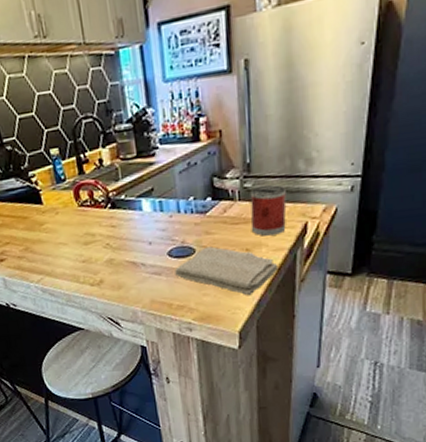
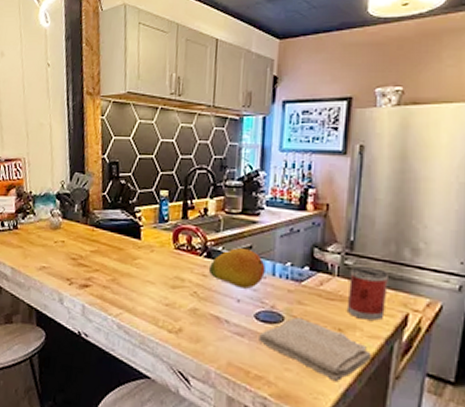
fruit: none [115,192,171,231] -> present [208,248,266,289]

